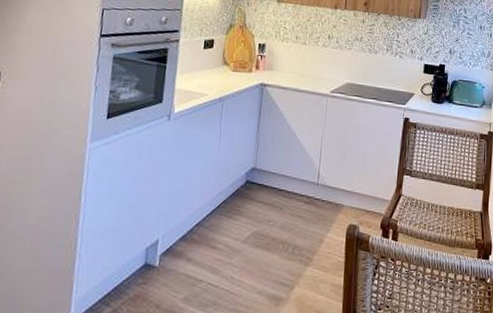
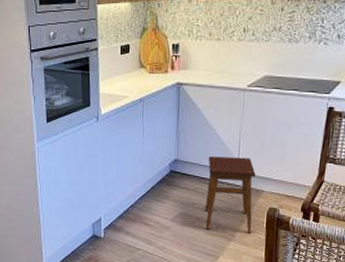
stool: none [281,165,336,256] -> present [205,156,256,233]

